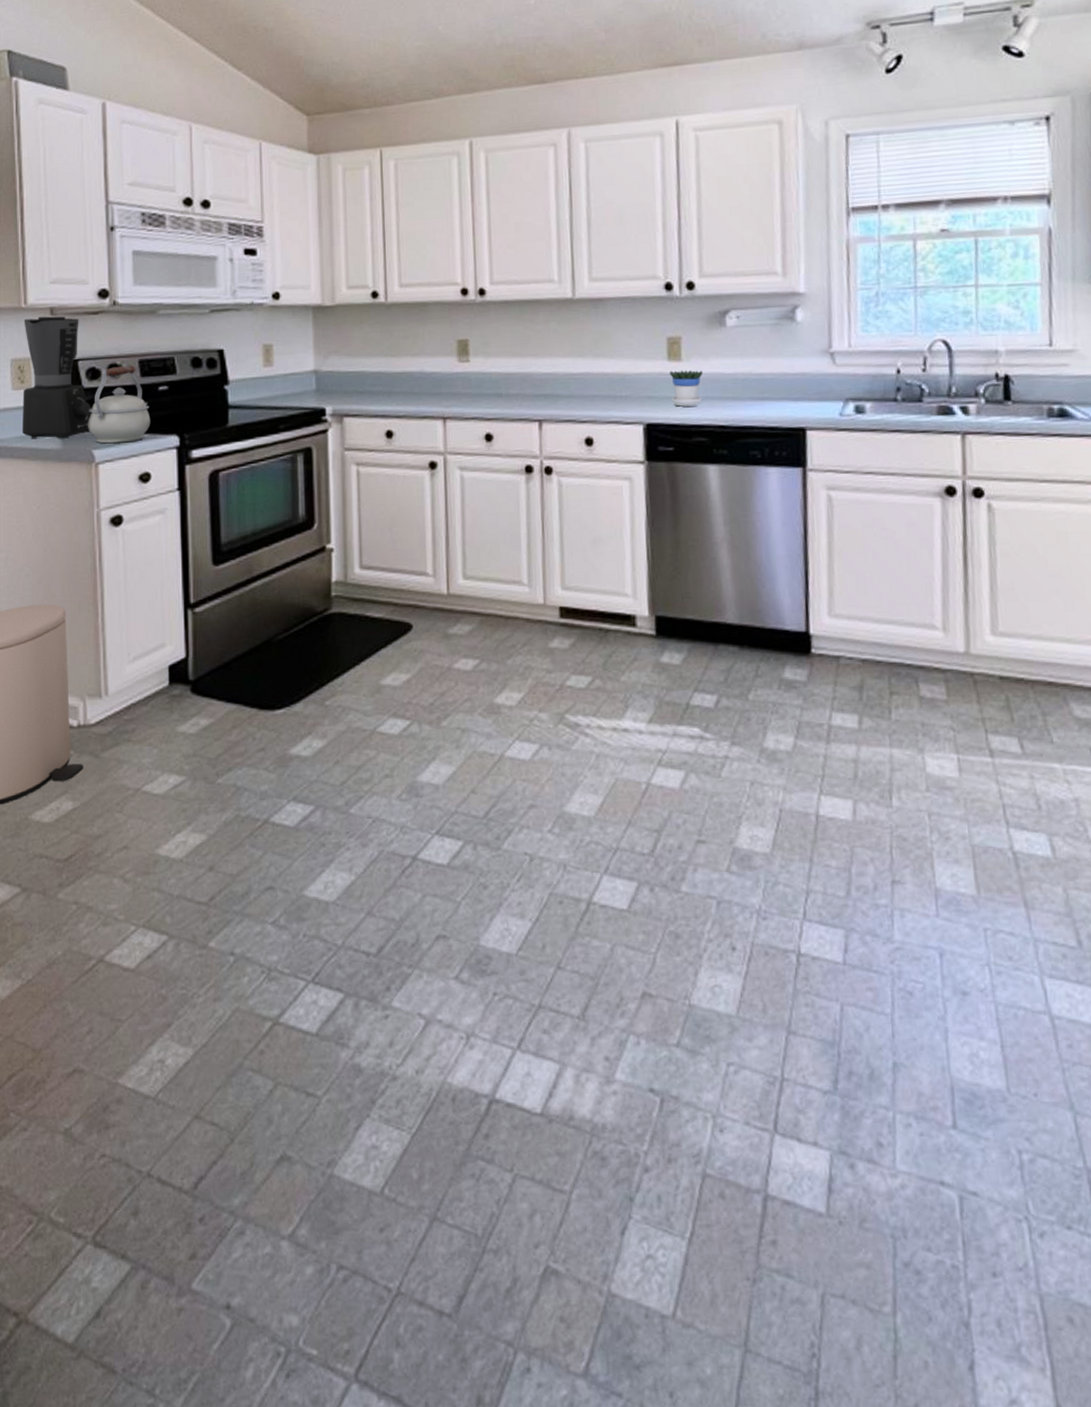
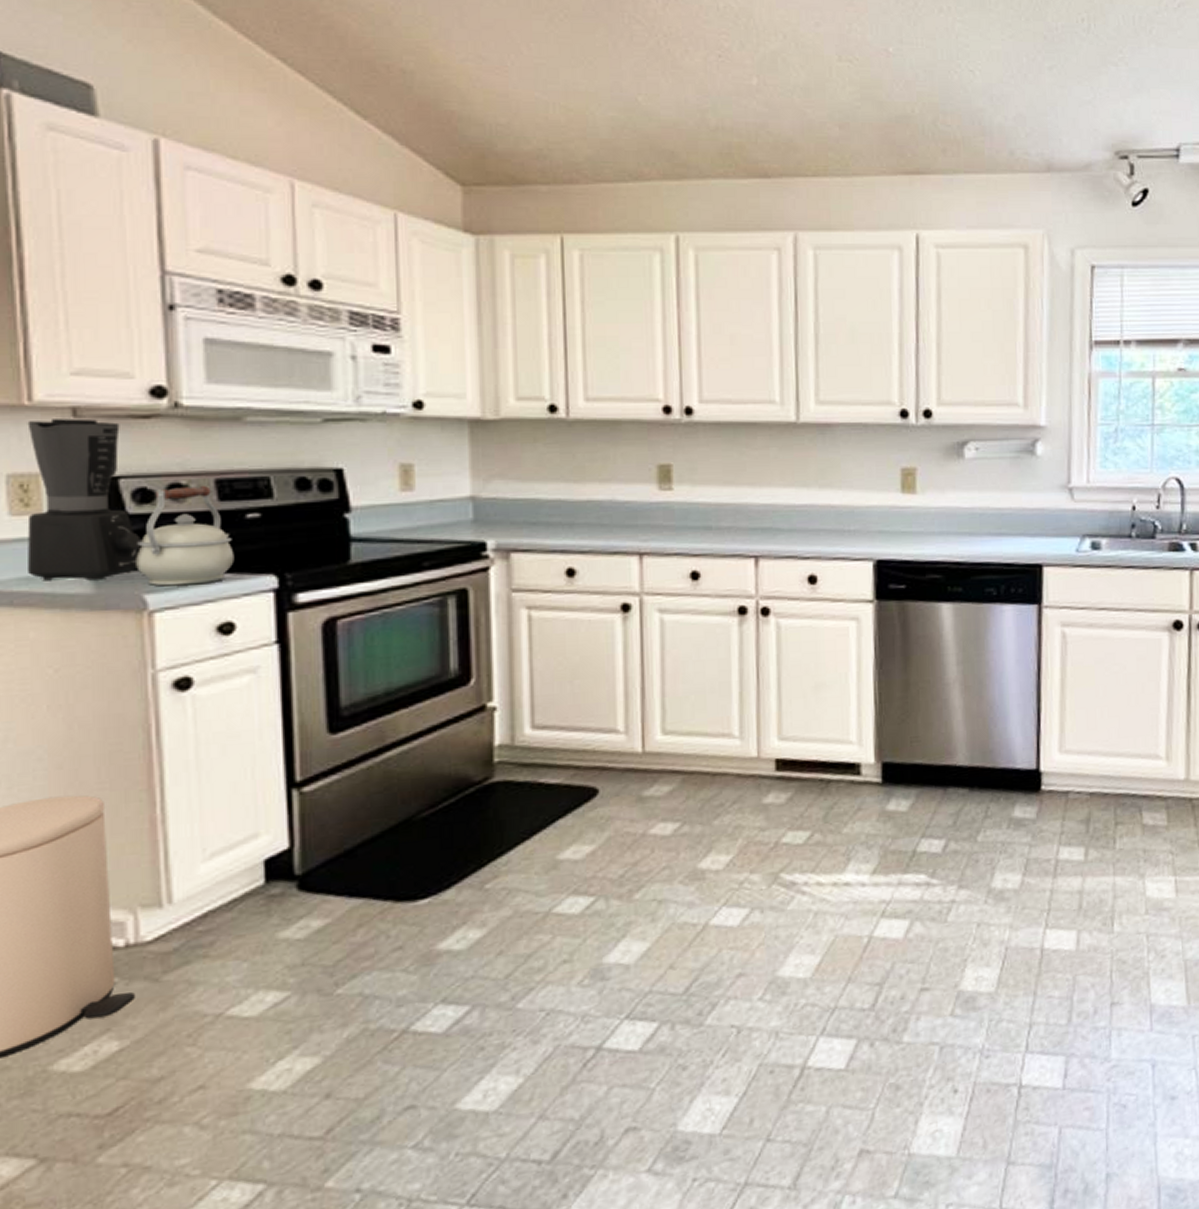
flowerpot: present [669,370,703,407] -> none [903,503,938,542]

